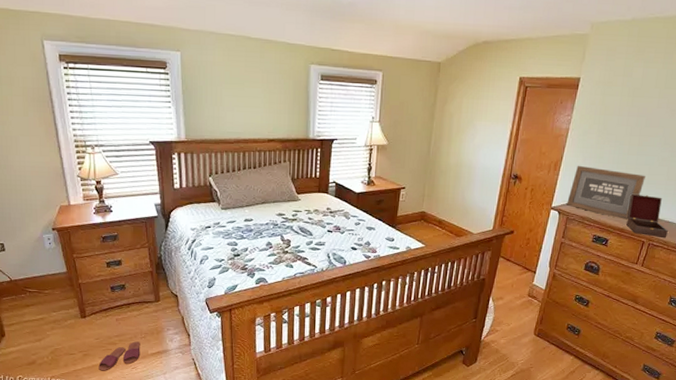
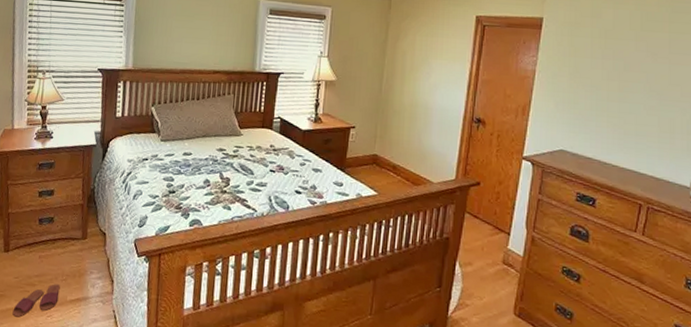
picture frame: present [567,165,646,221] -> none [541,110,632,178]
jewelry box: present [626,193,668,239] -> none [615,146,670,202]

